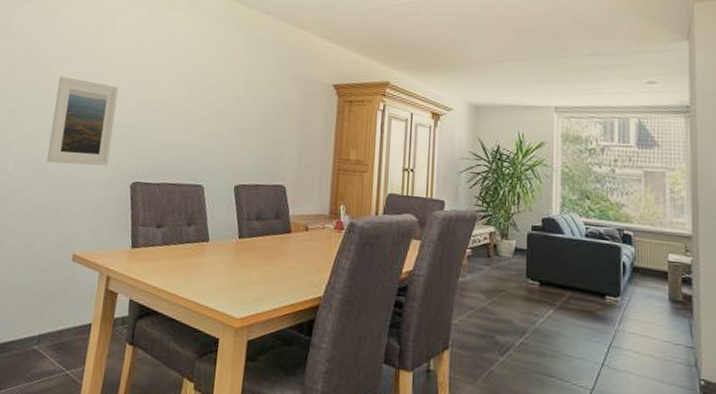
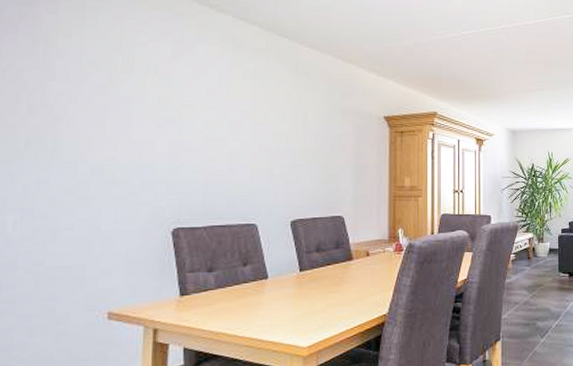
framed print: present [46,76,119,166] -> none [60,119,145,216]

